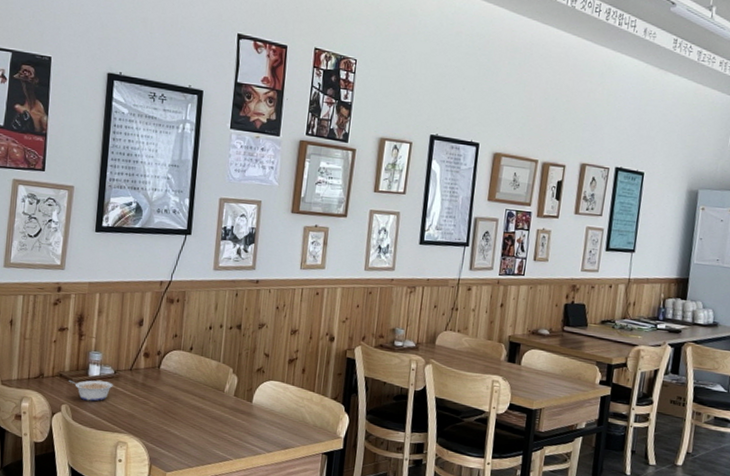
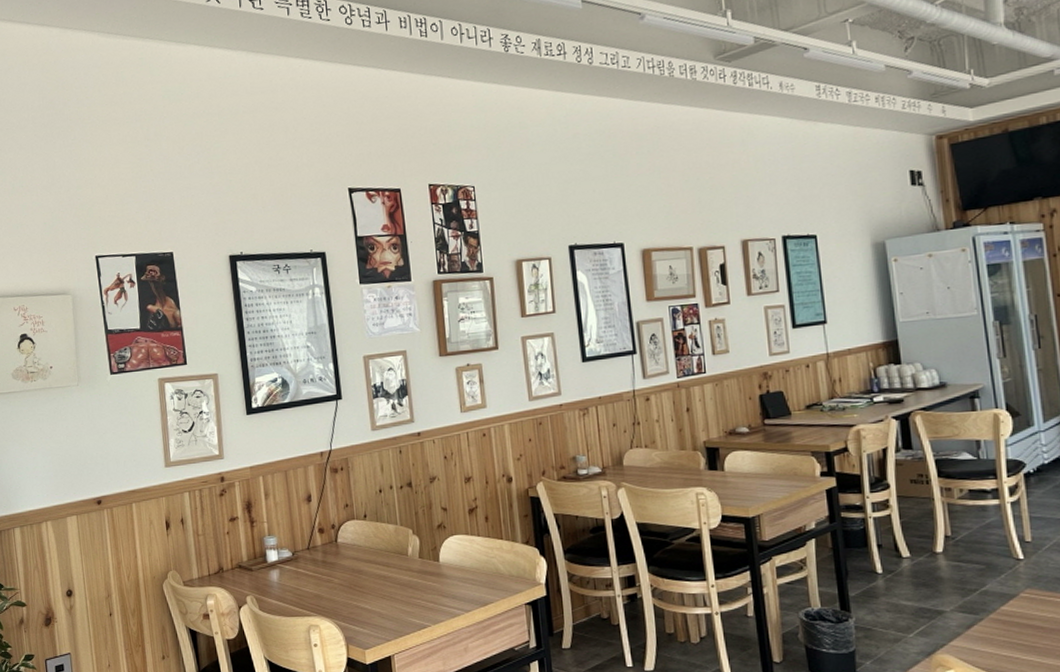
legume: present [69,379,113,402] -> none [249,565,294,588]

